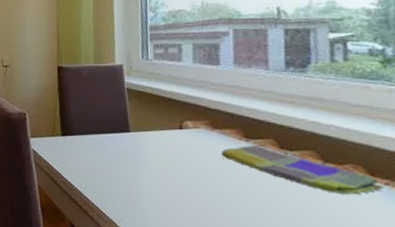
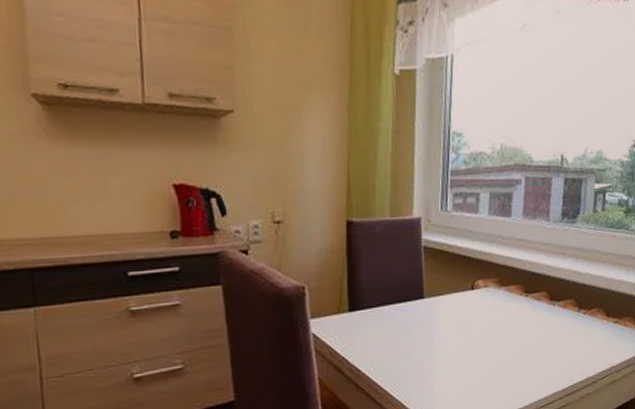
dish towel: present [220,145,384,195] -> none [504,299,614,337]

